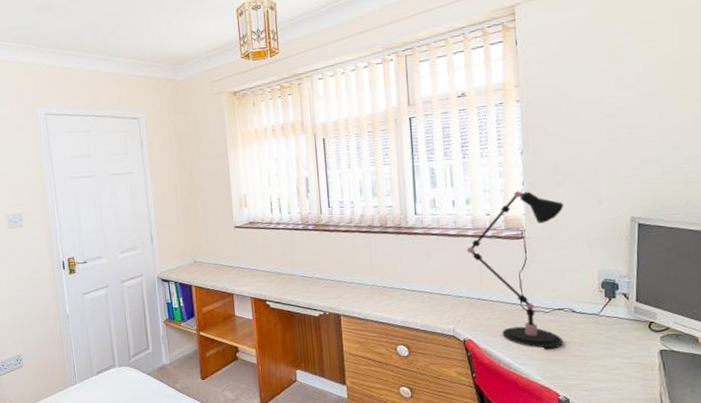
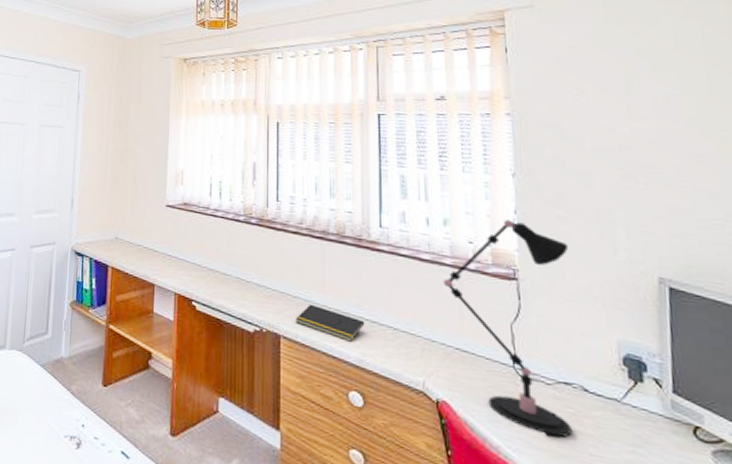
notepad: none [351,286,407,309] -> present [296,304,365,342]

